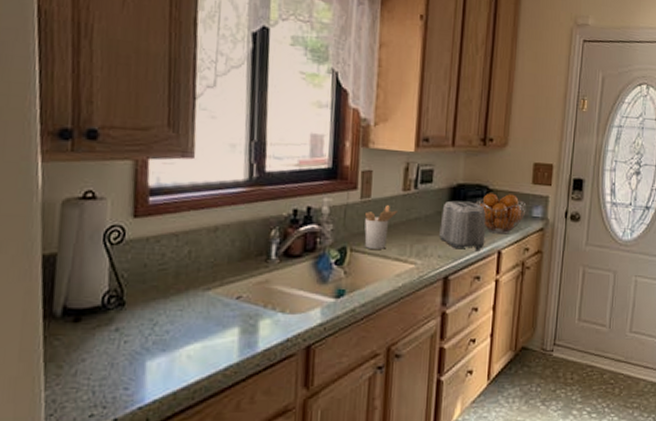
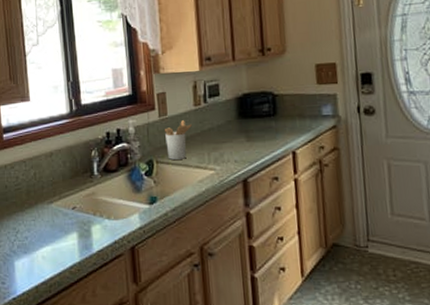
toaster: present [439,200,486,252] -> none [232,108,278,154]
fruit basket: present [475,193,527,234] -> none [262,96,315,136]

